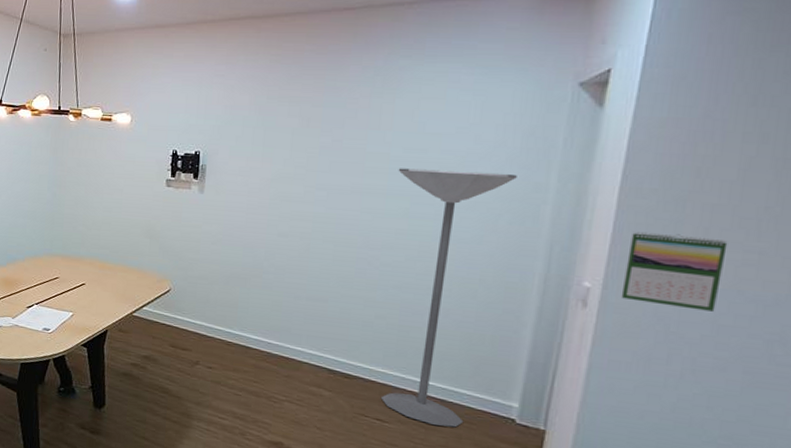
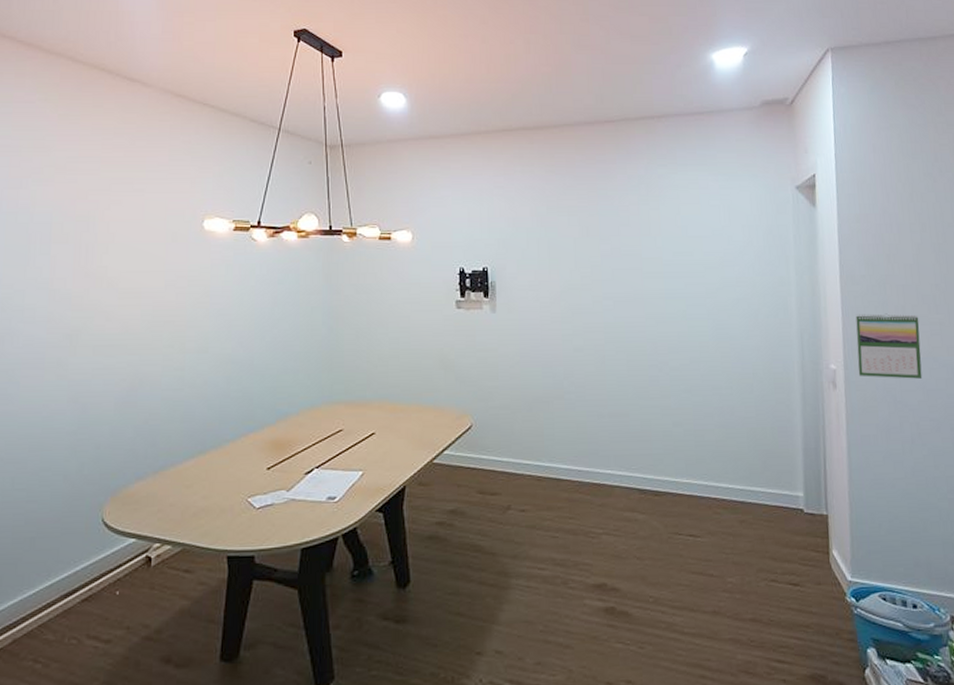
floor lamp: present [380,168,517,428] -> none [671,270,765,531]

